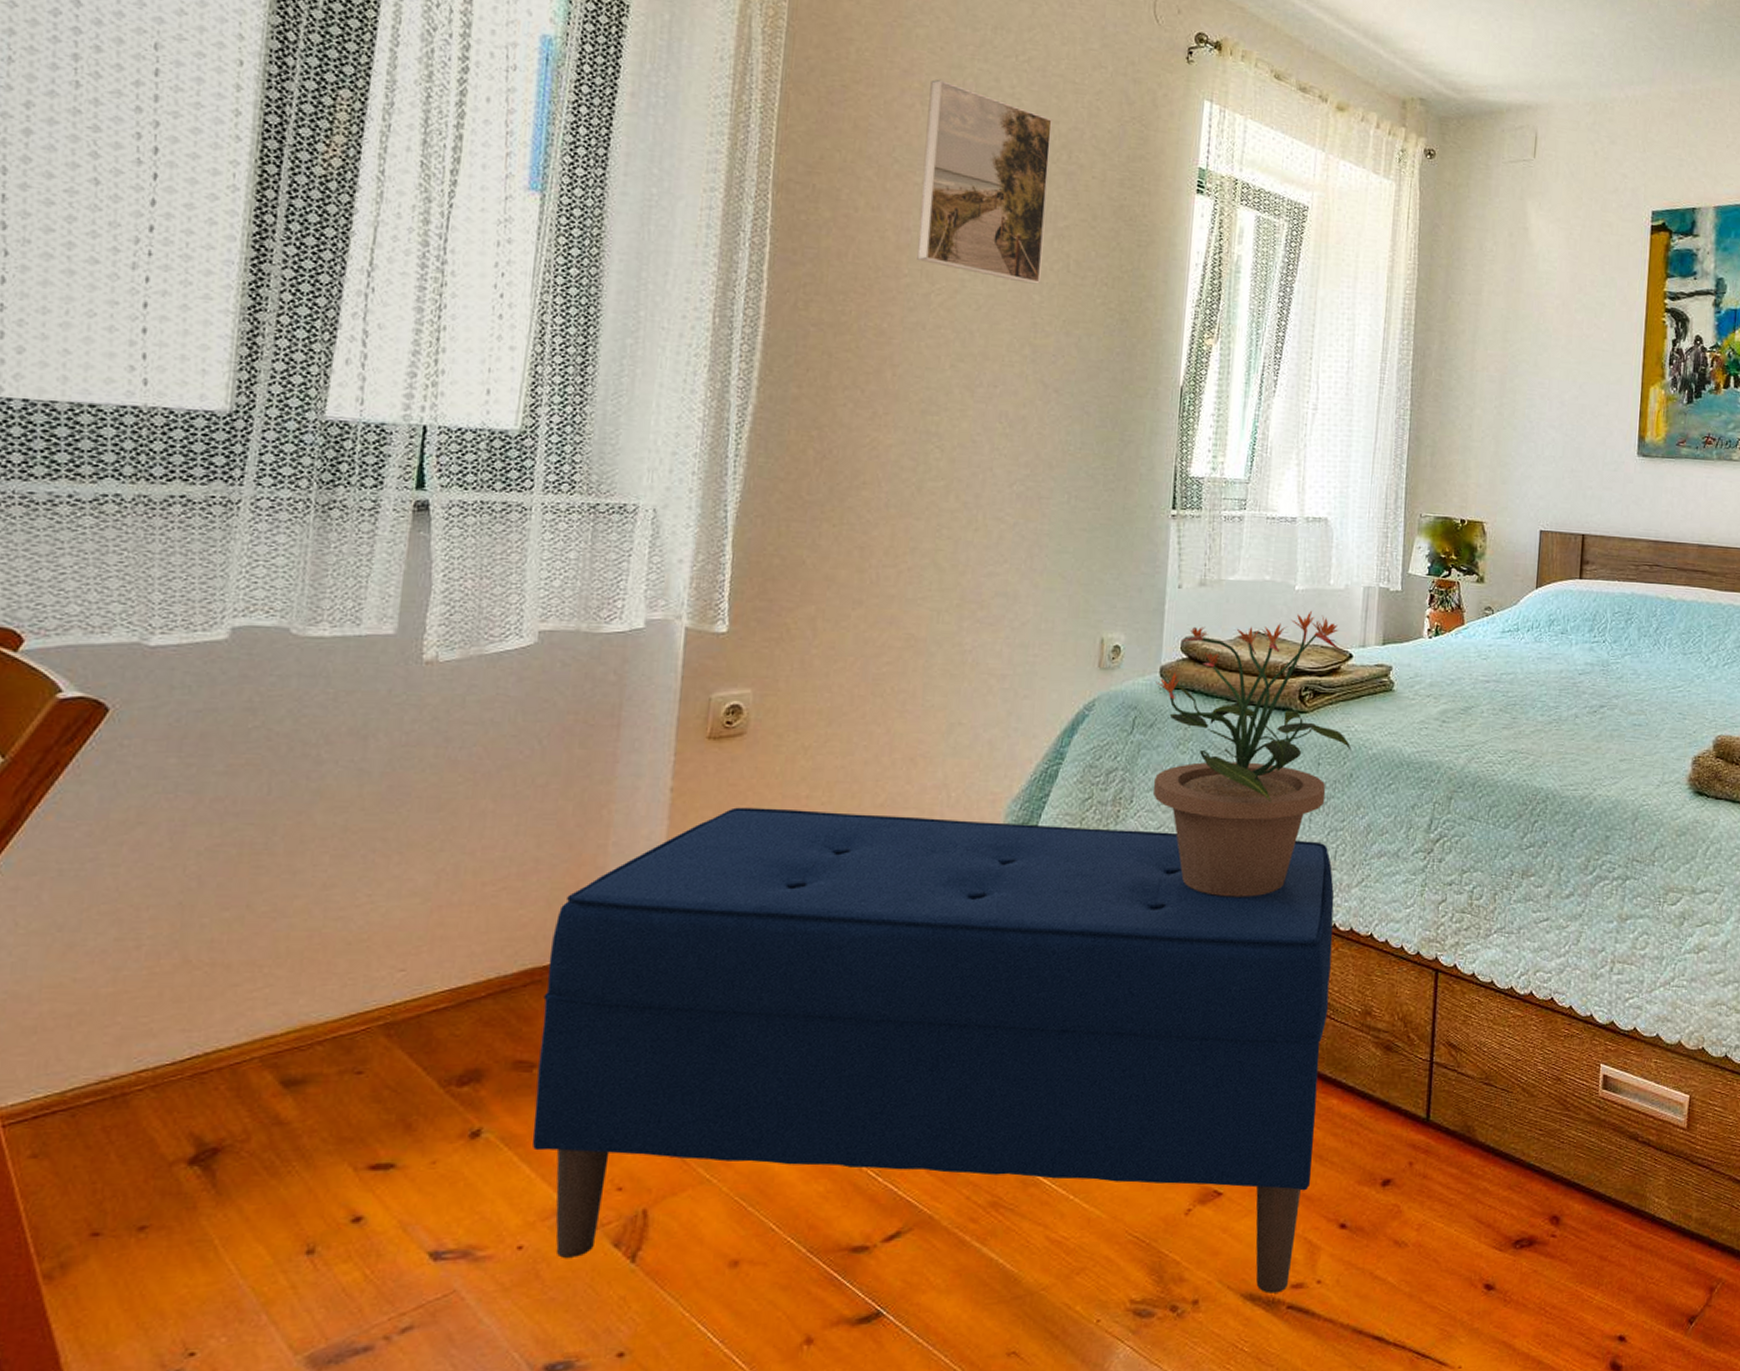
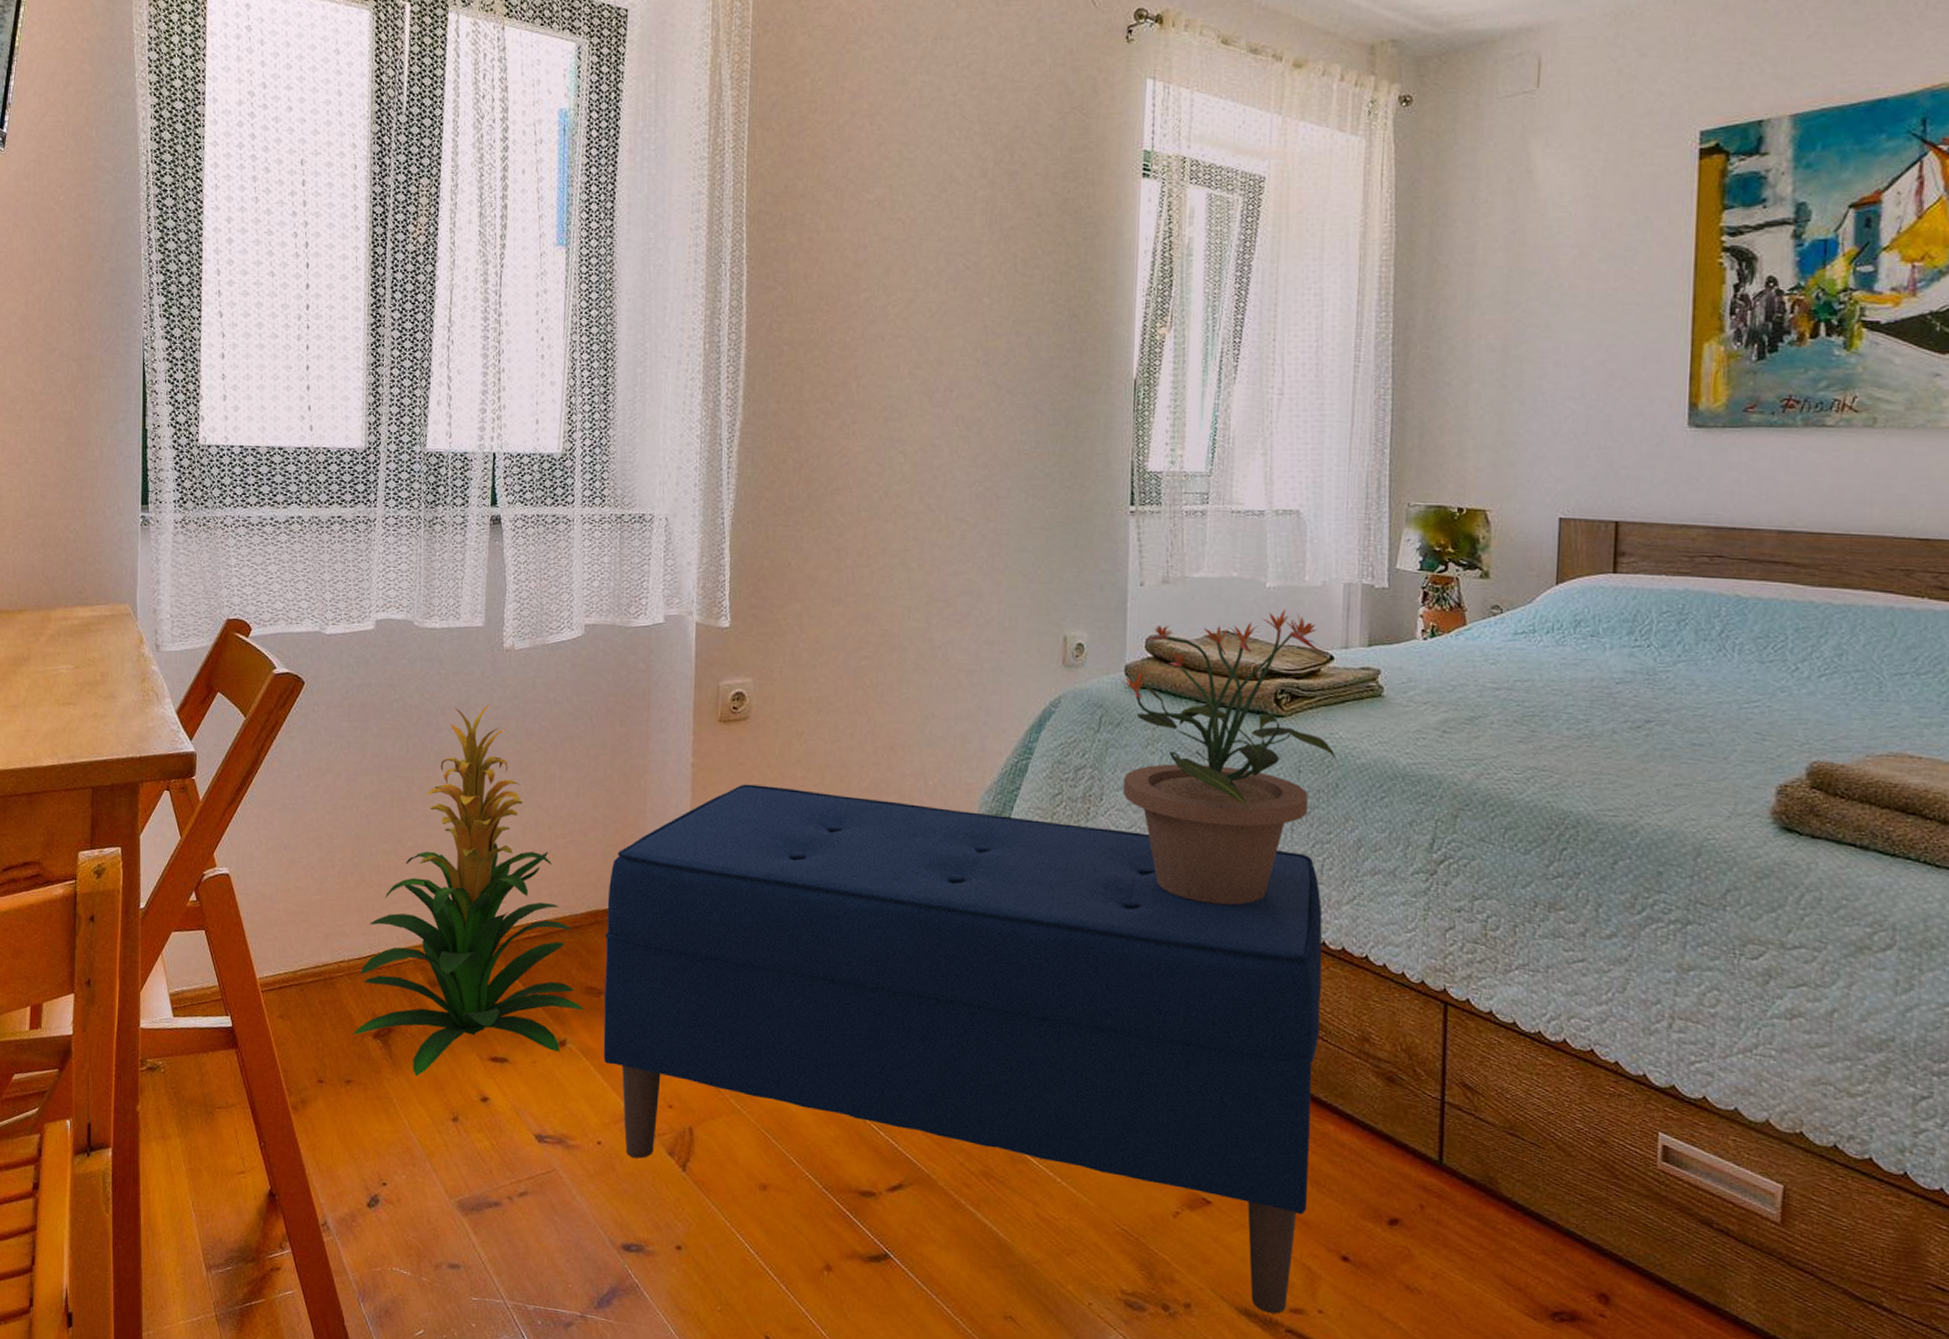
indoor plant: none [153,728,509,1206] -> present [352,704,584,1077]
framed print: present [917,79,1054,285] -> none [874,97,995,287]

